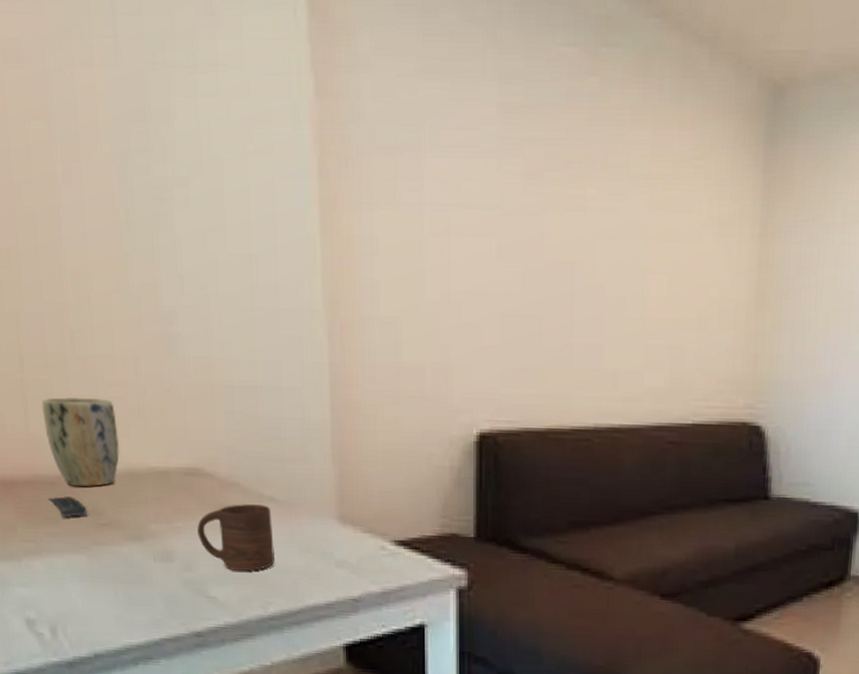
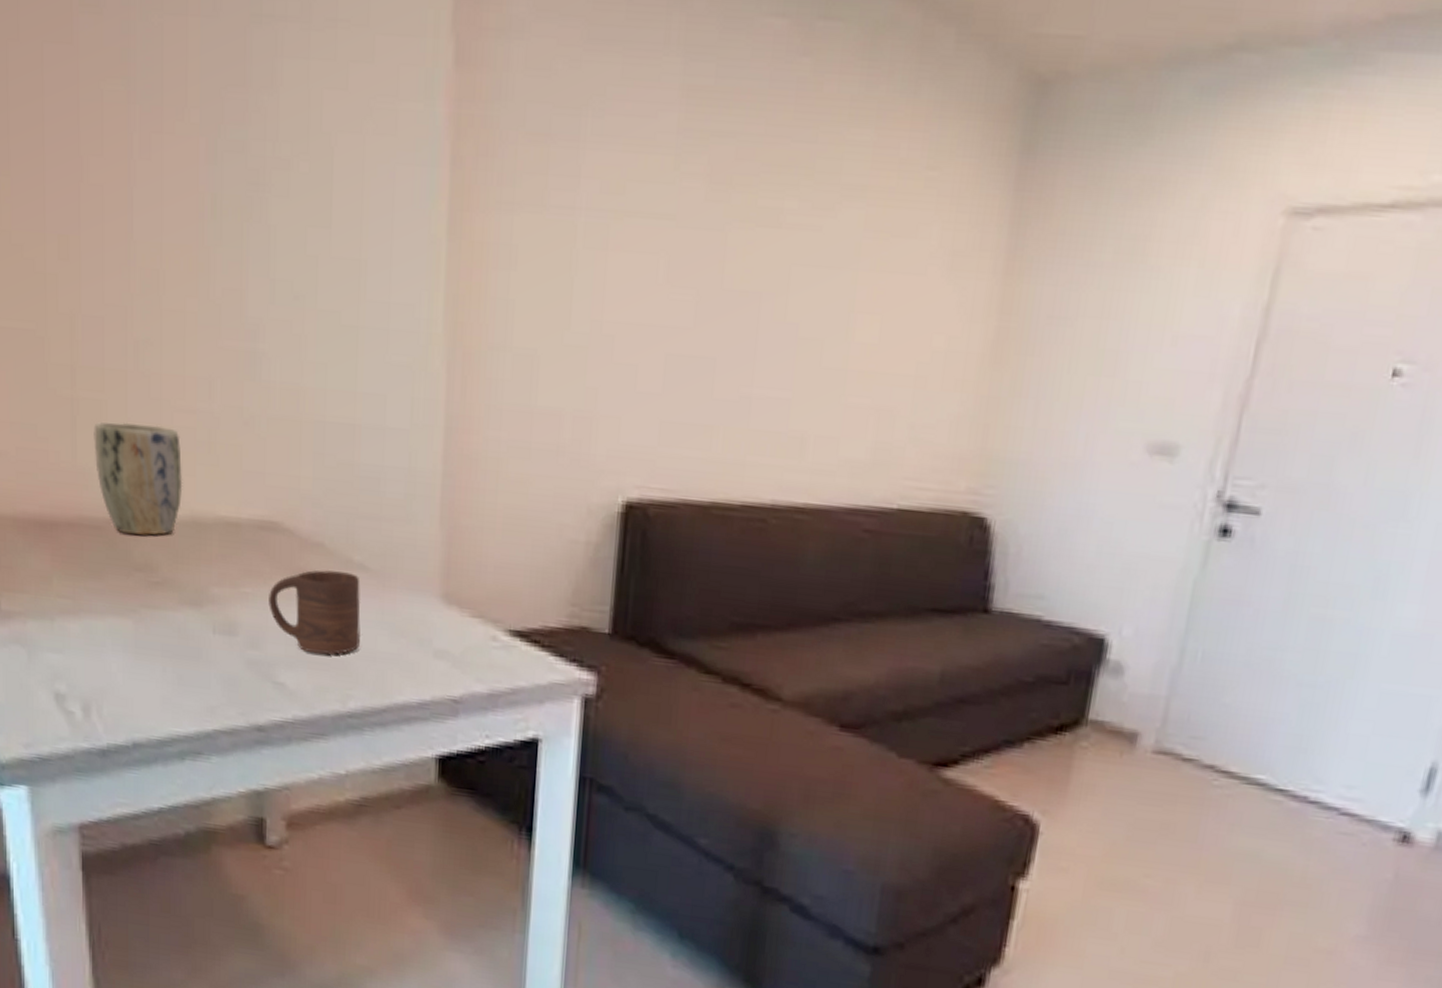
remote control: present [47,496,87,517] -> none [92,544,138,572]

